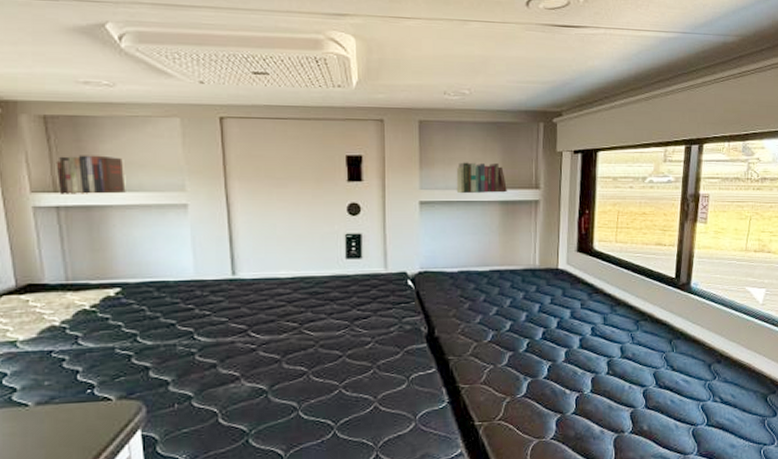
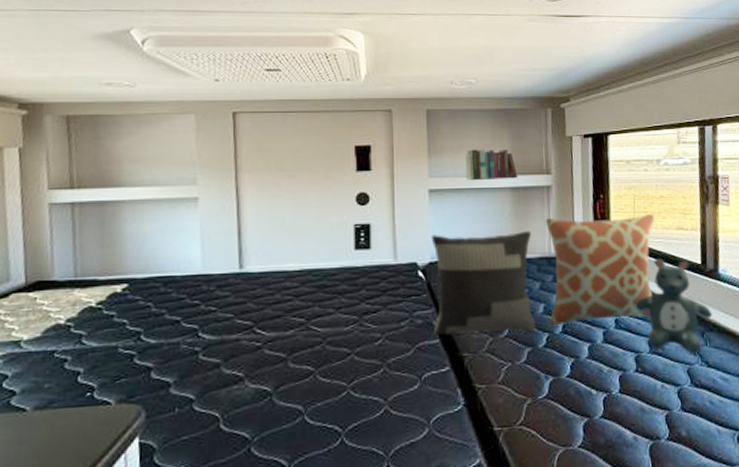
books: present [56,155,126,194] -> none [74,152,140,190]
pillow: none [421,243,518,341] -> present [431,230,536,336]
pillow: none [530,229,636,333] -> present [545,213,655,326]
stuffed animal: none [611,272,681,359] -> present [635,258,713,354]

